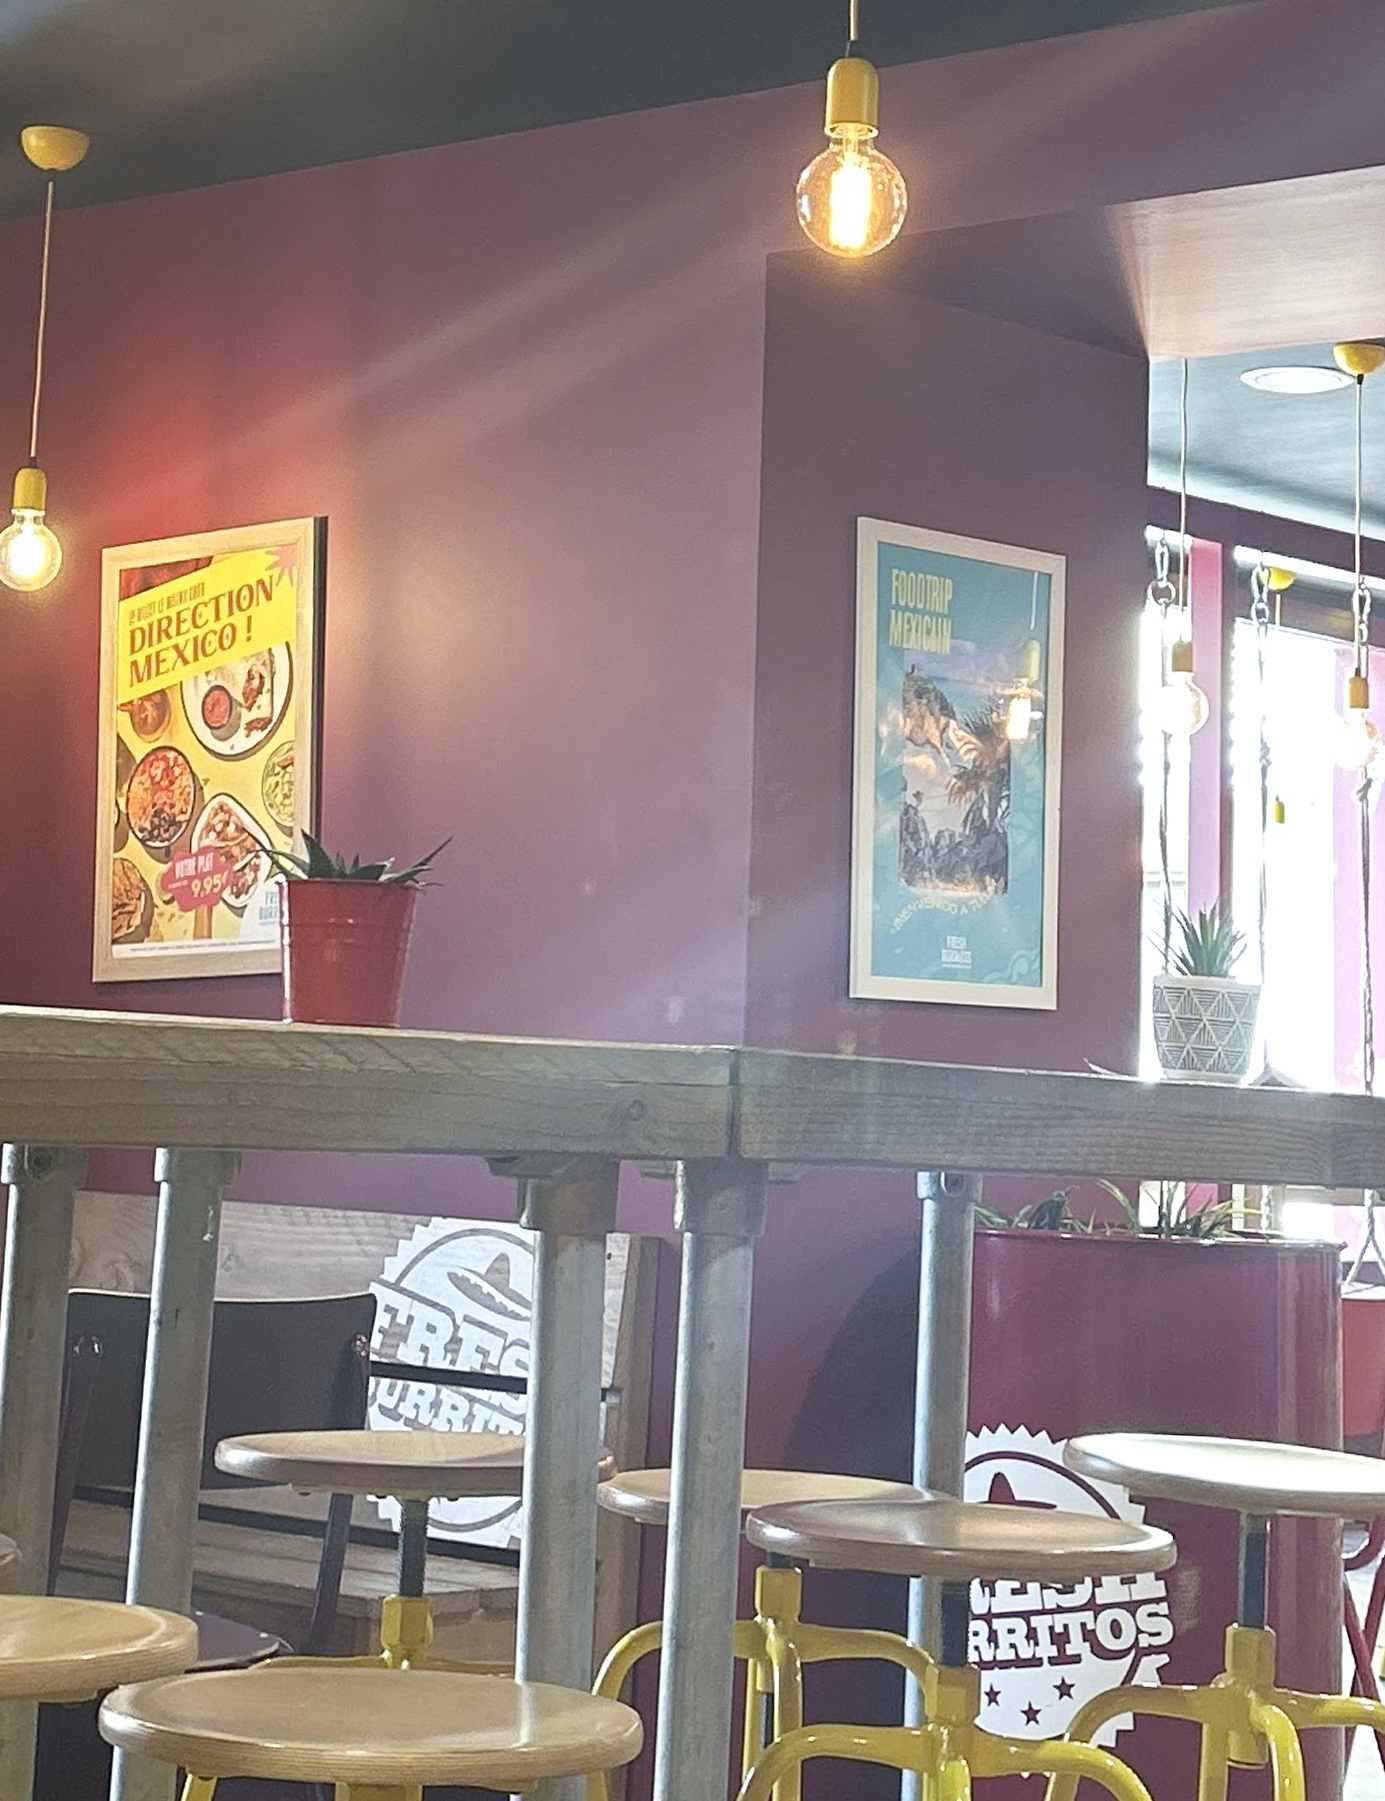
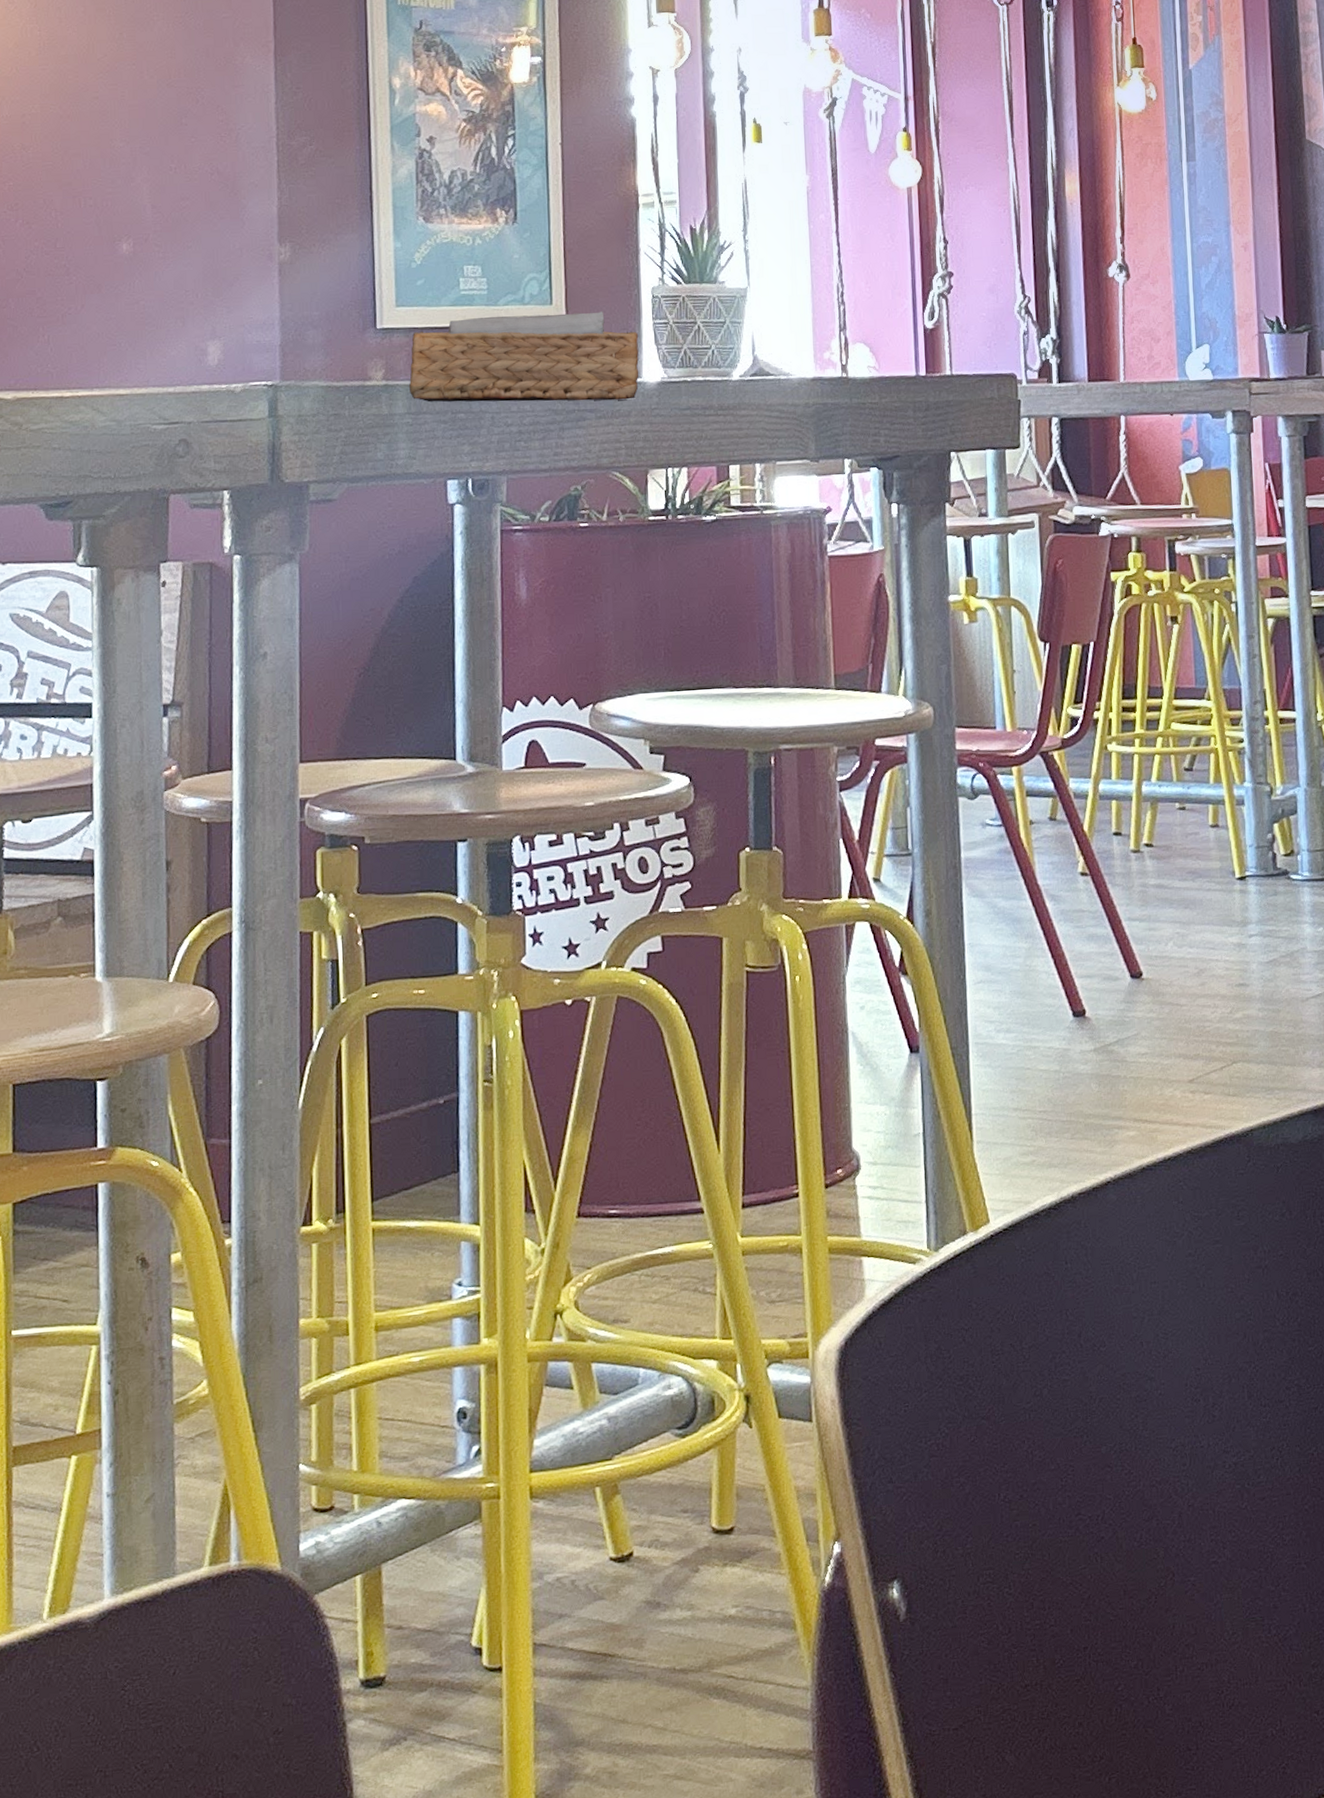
napkin holder: none [882,994,1137,1100] -> present [409,311,639,402]

